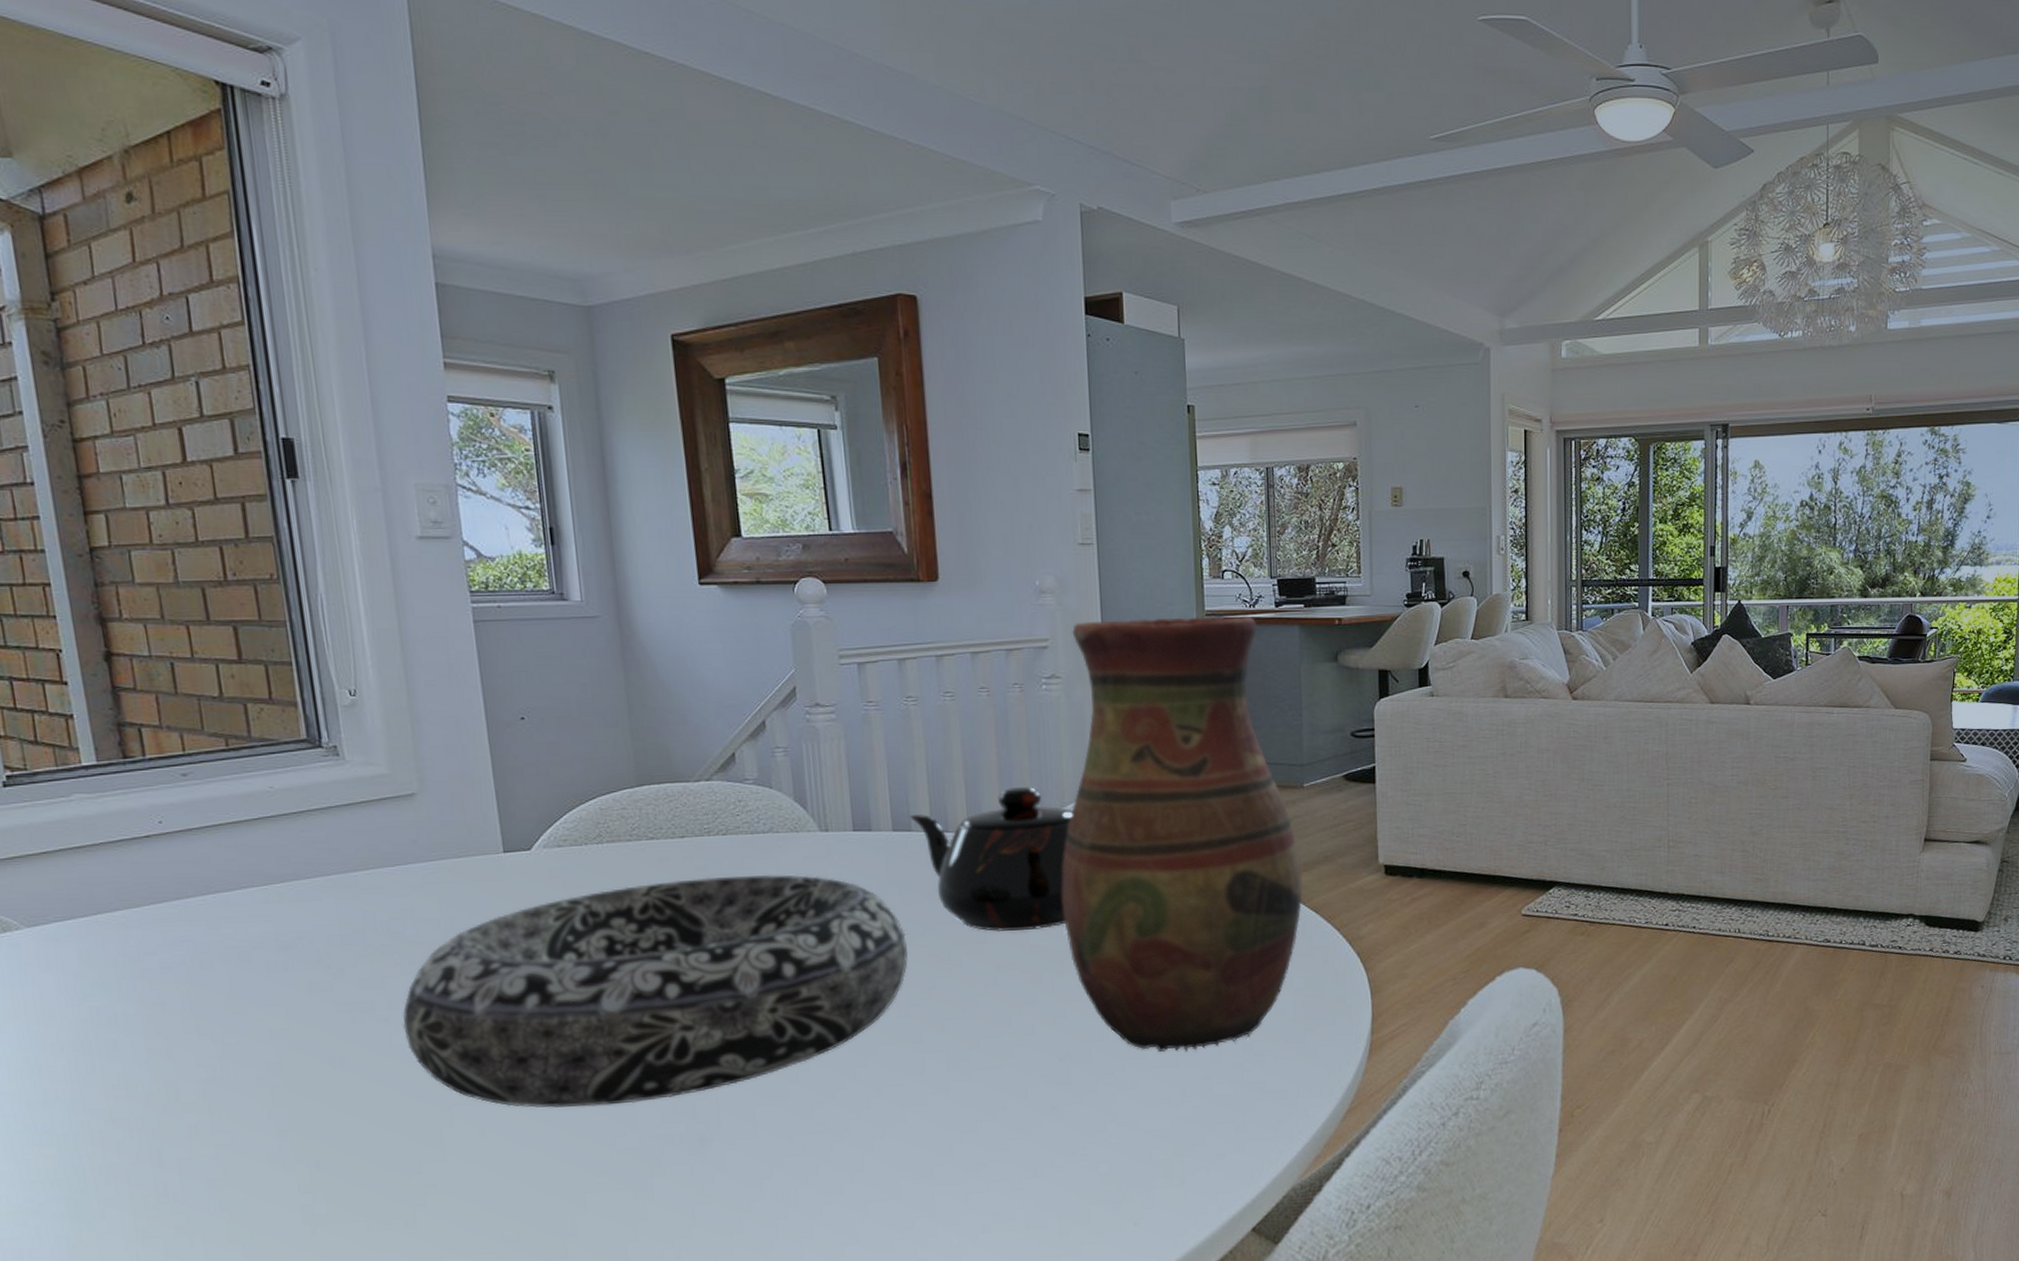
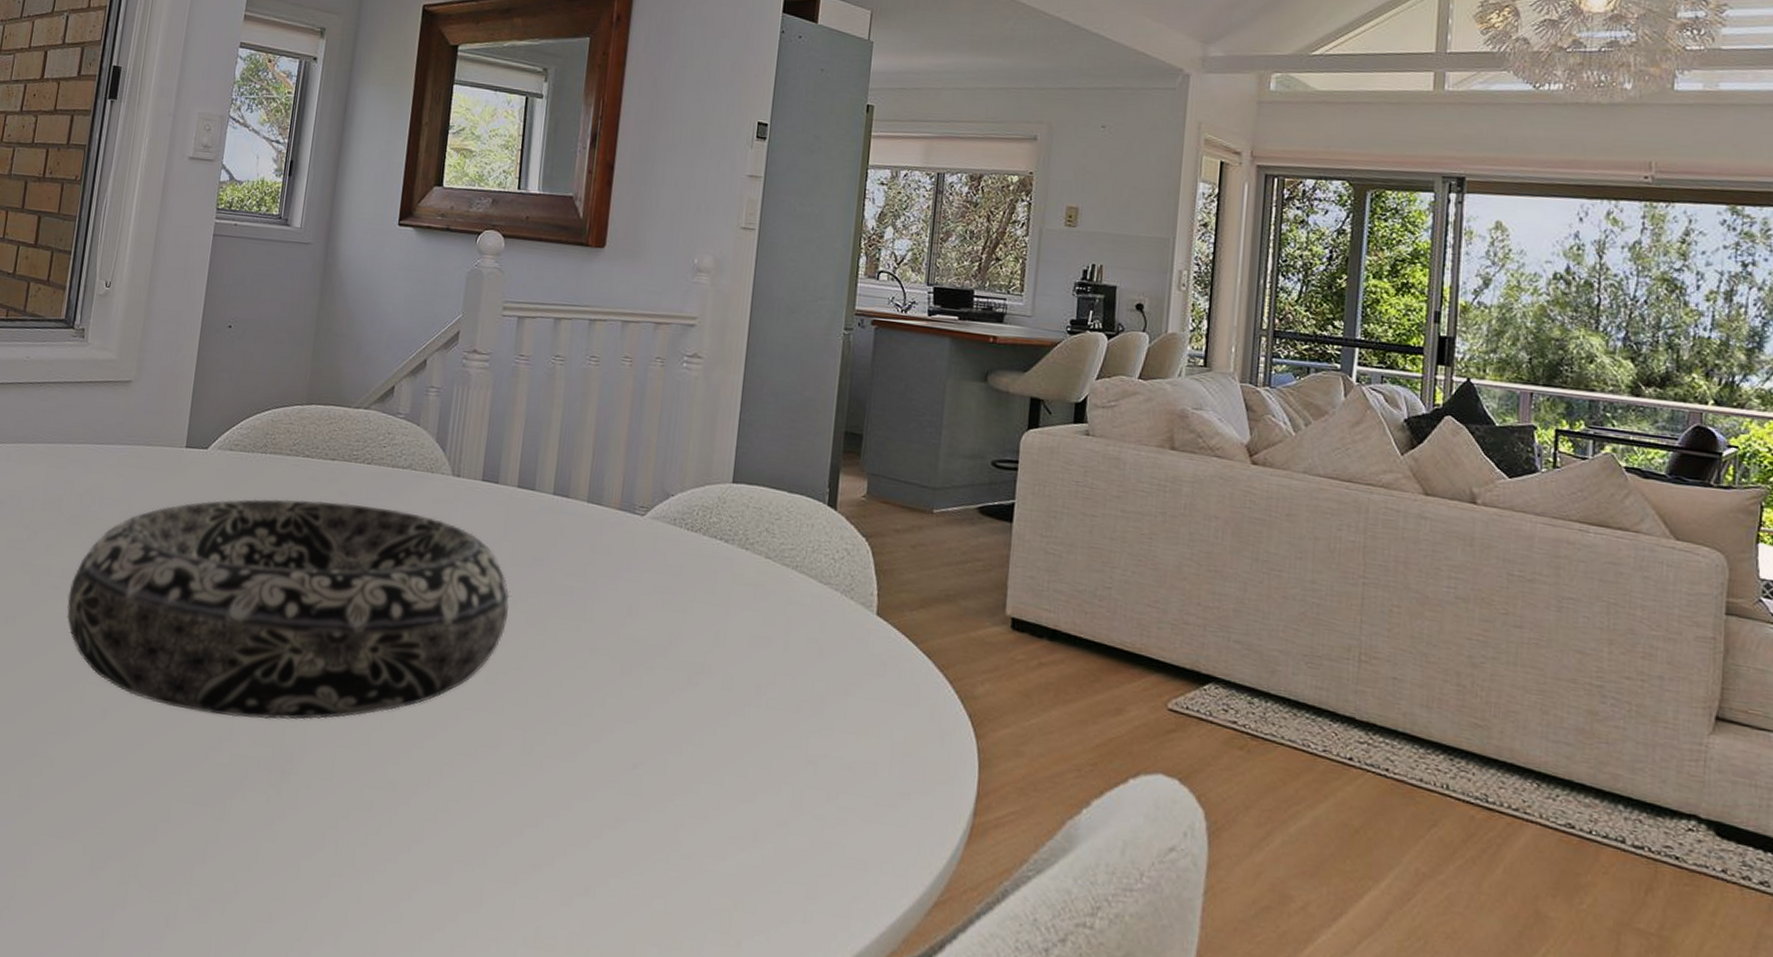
teapot: present [908,786,1073,932] -> none [534,462,692,618]
vase: present [1061,616,1303,1052] -> none [663,304,919,790]

